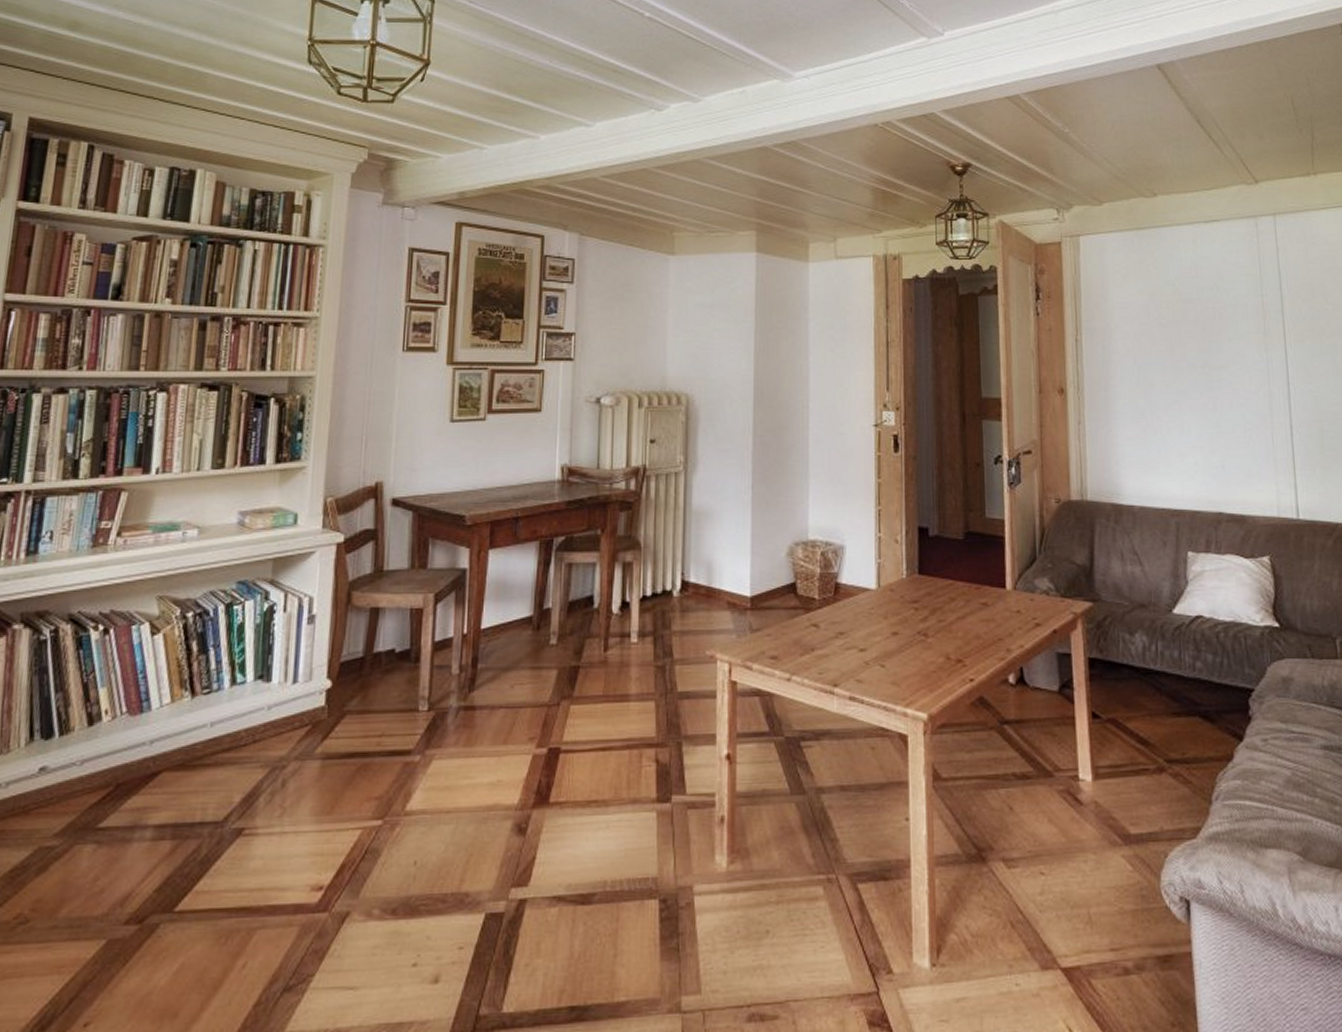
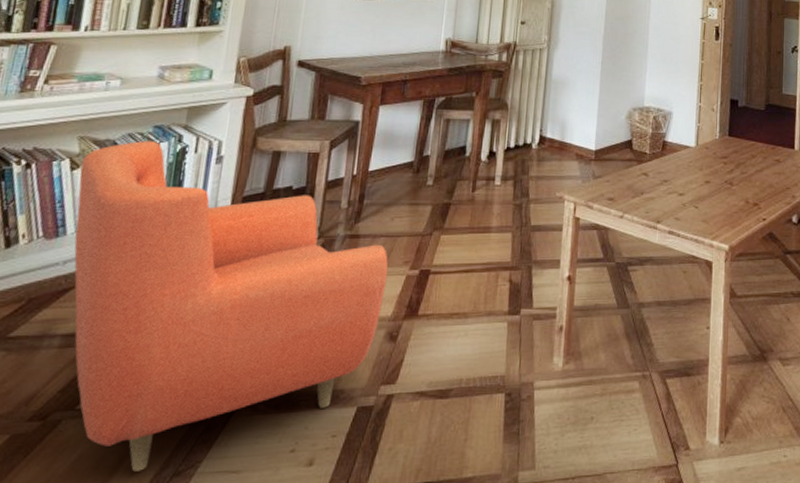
armchair: none [160,599,511,985] -> present [74,141,389,472]

